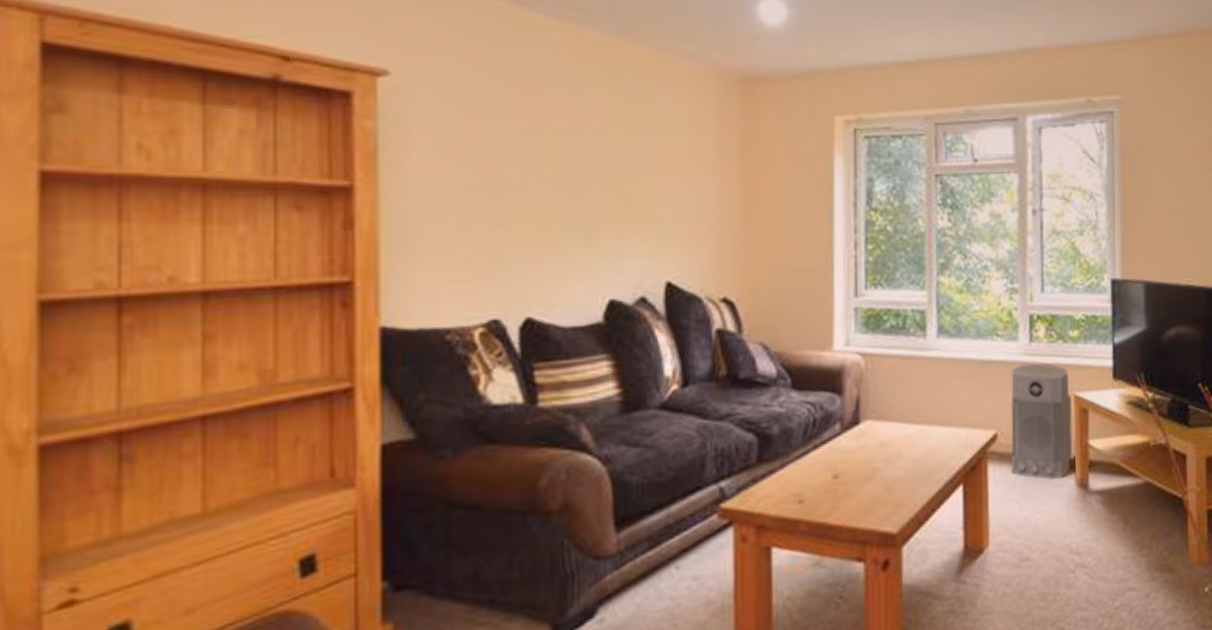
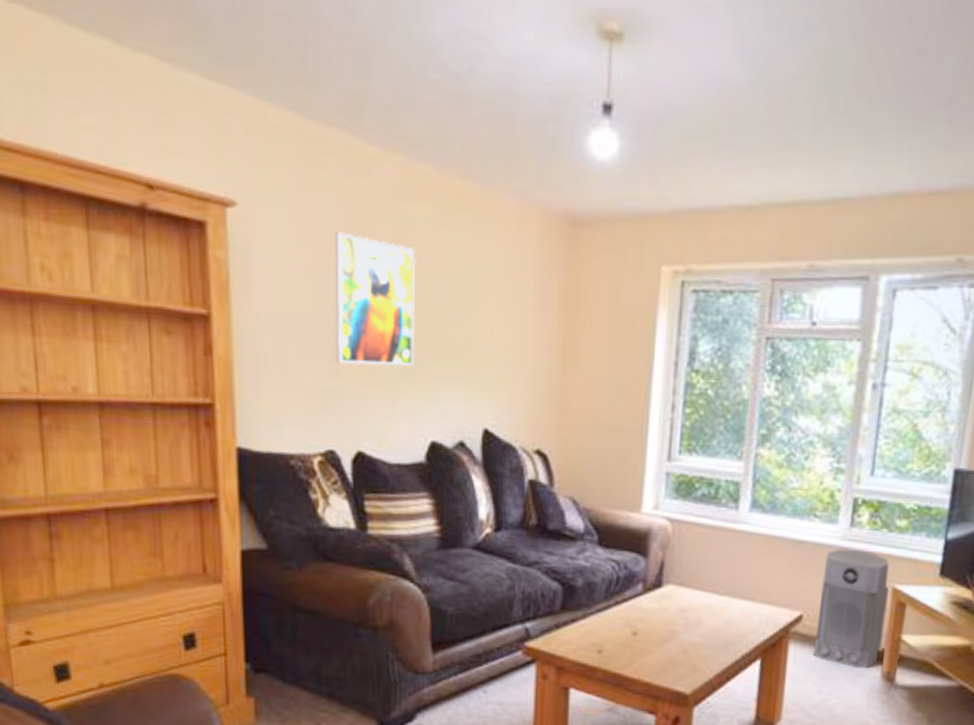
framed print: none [501,97,590,228] -> present [335,232,416,366]

